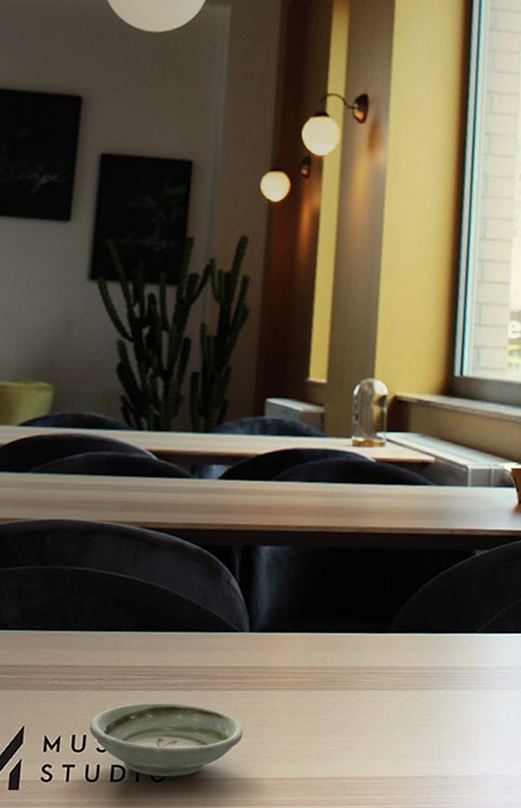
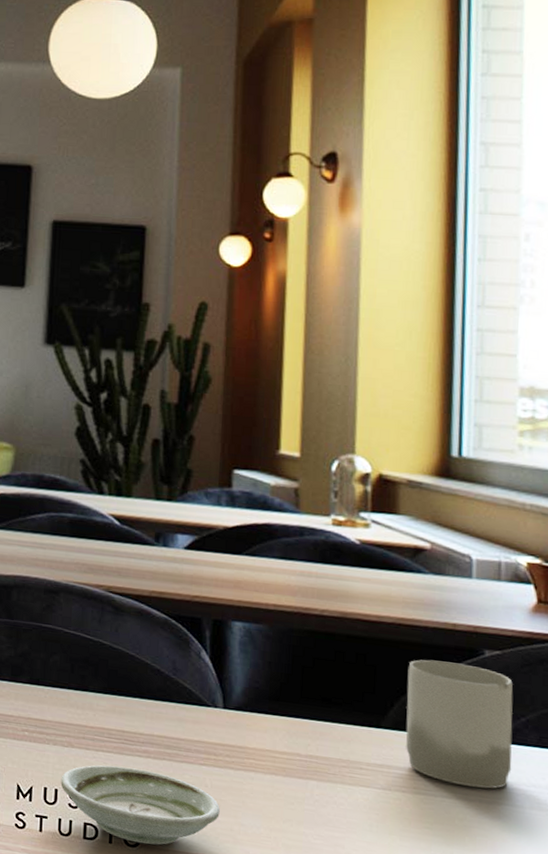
cup: none [408,564,497,676] -> present [406,659,513,789]

